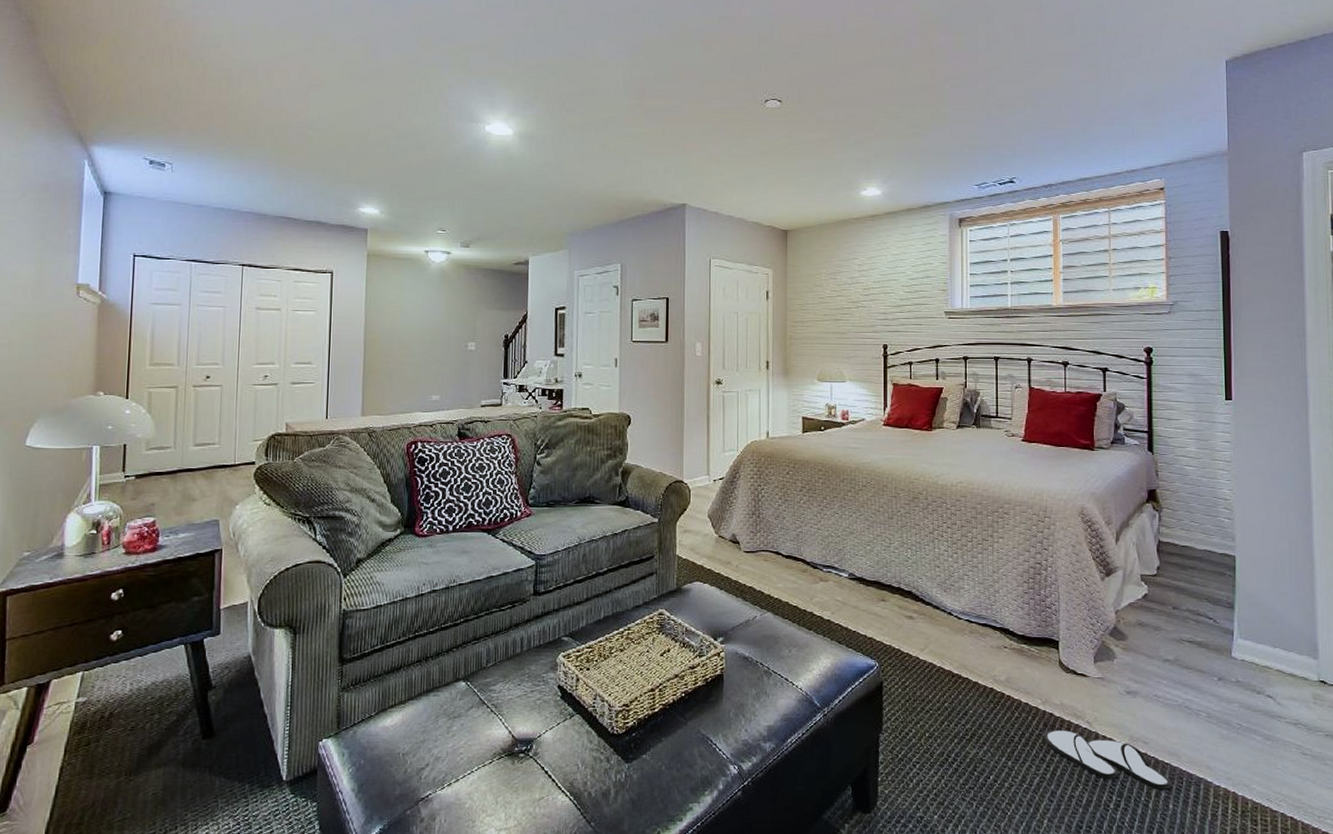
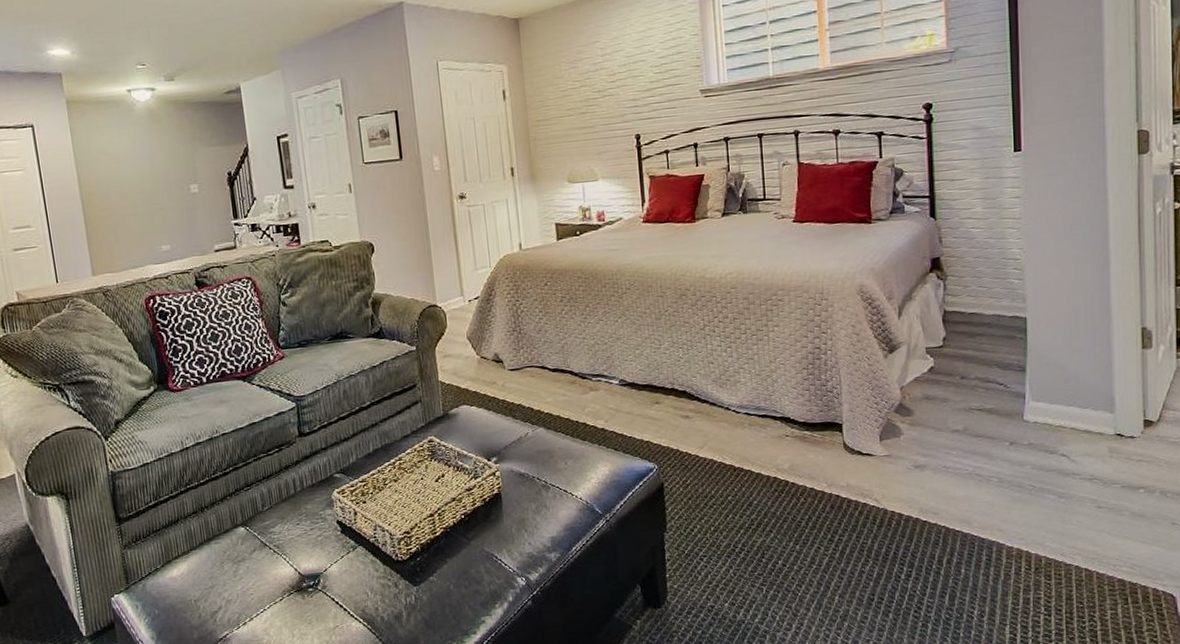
slippers: present [1044,730,1171,789] -> none [831,510,963,557]

